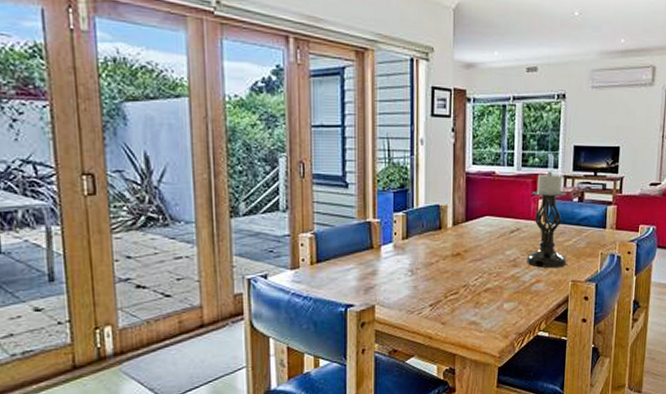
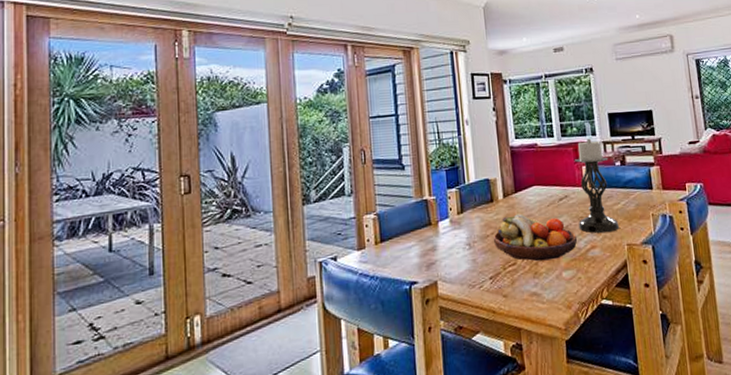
fruit bowl: none [437,243,524,292] -> present [493,213,578,262]

